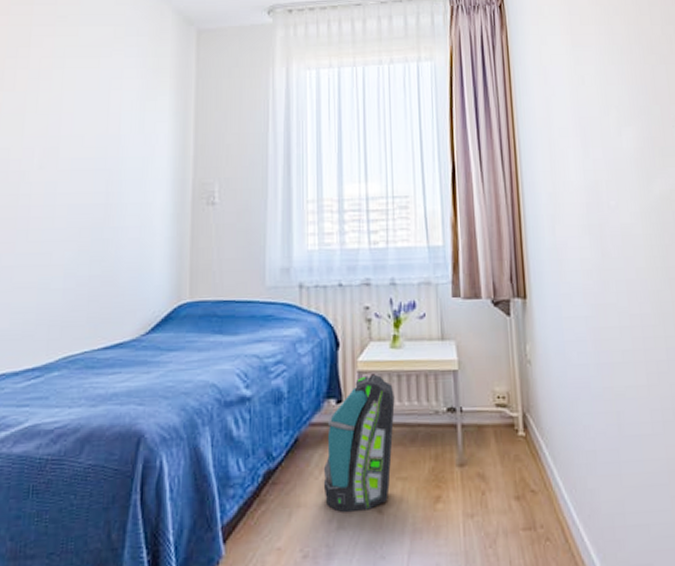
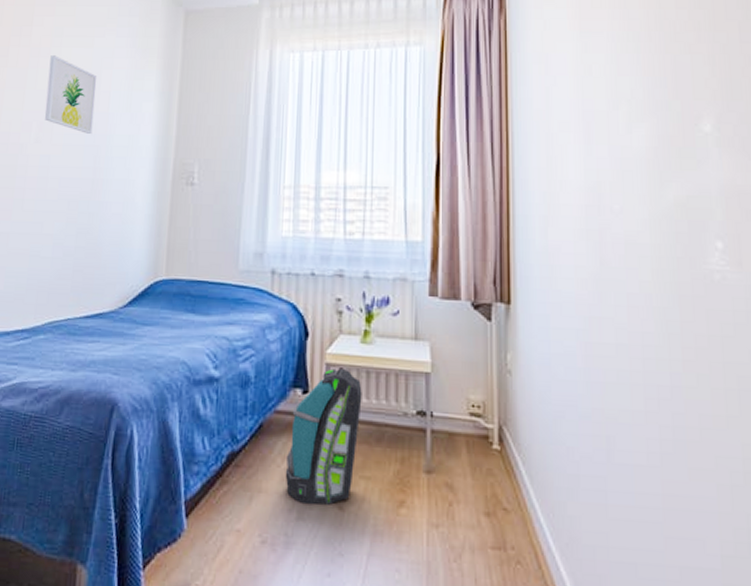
wall art: none [48,77,106,157] -> present [44,55,97,134]

